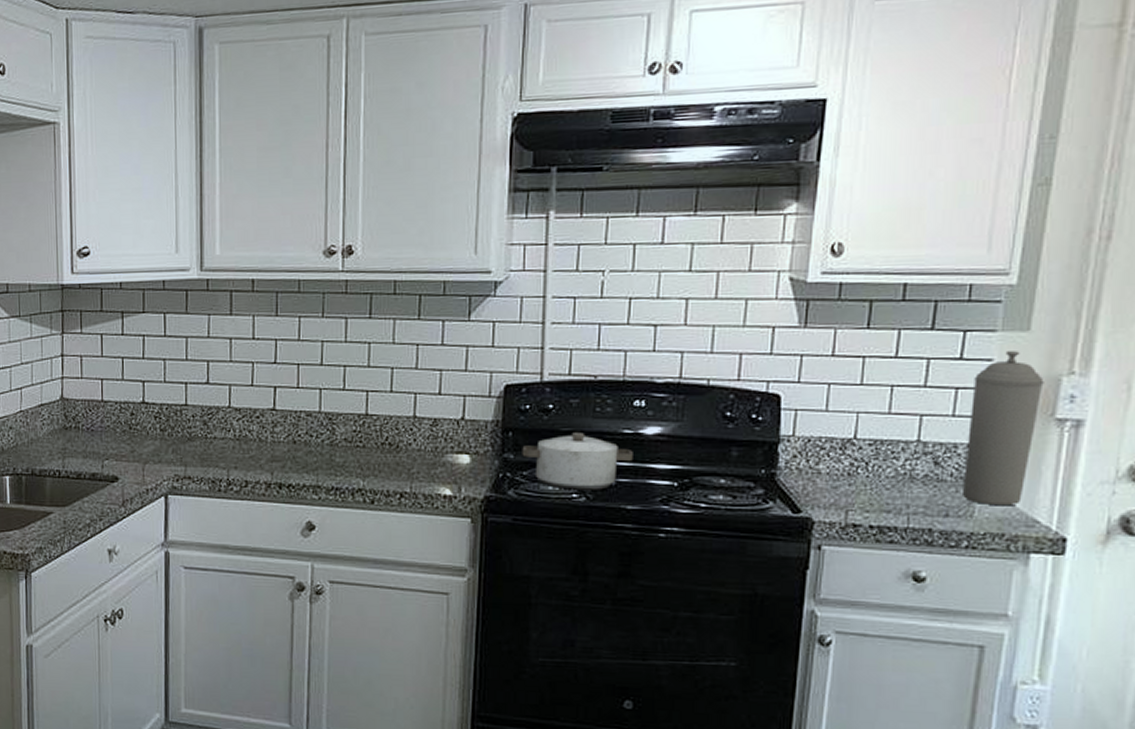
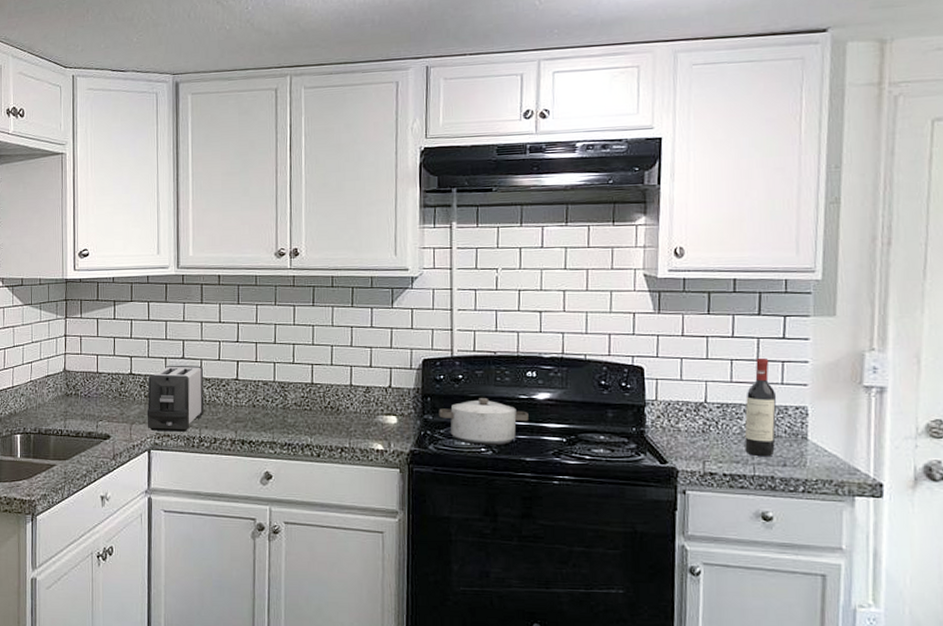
toaster: none [163,391,234,473] -> present [147,365,205,432]
wine bottle: none [899,383,945,505] -> present [744,357,777,457]
canister: present [963,351,1044,506] -> none [795,332,851,457]

